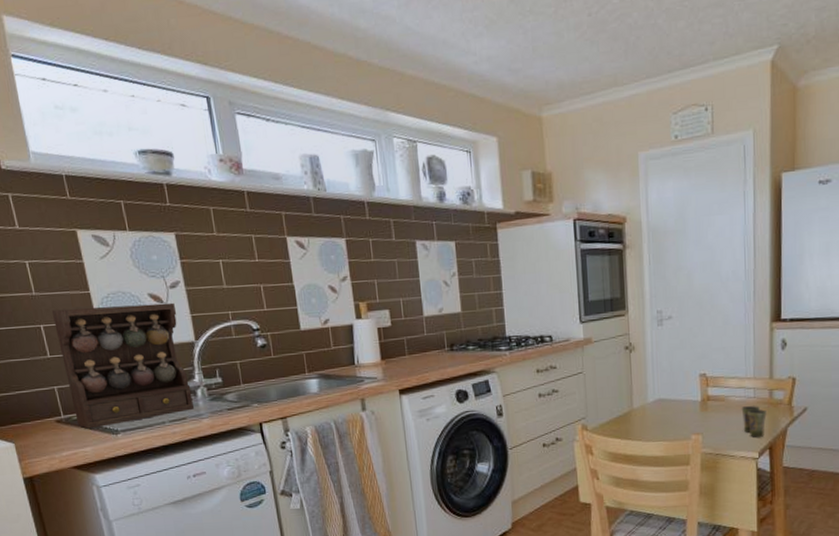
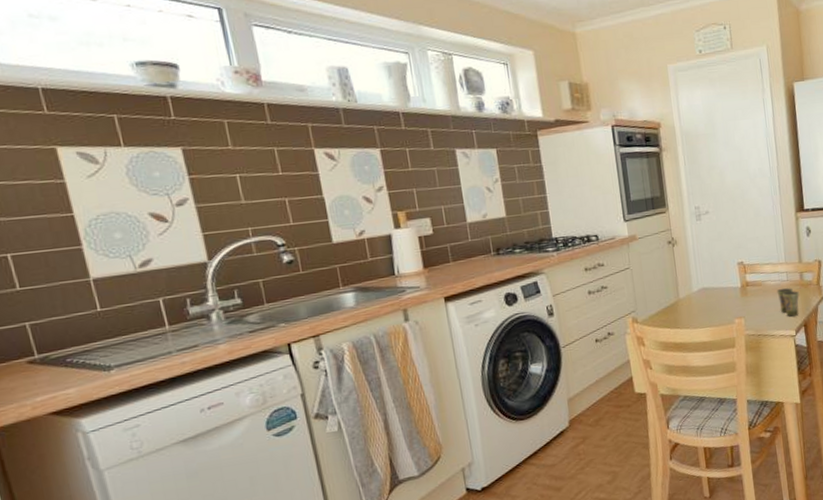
spice rack: present [52,302,194,429] -> none [23,221,207,368]

